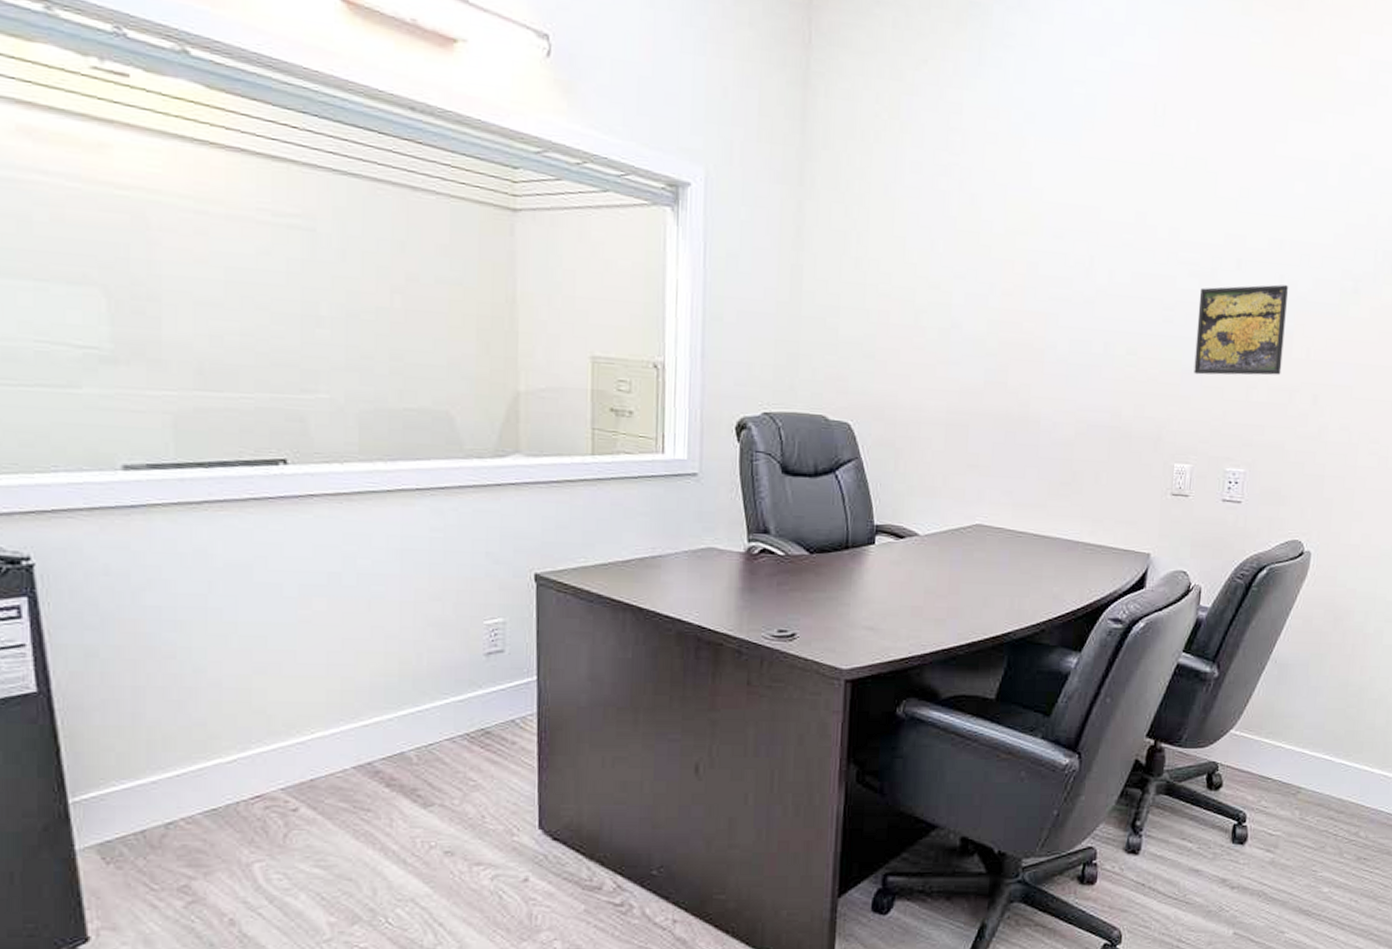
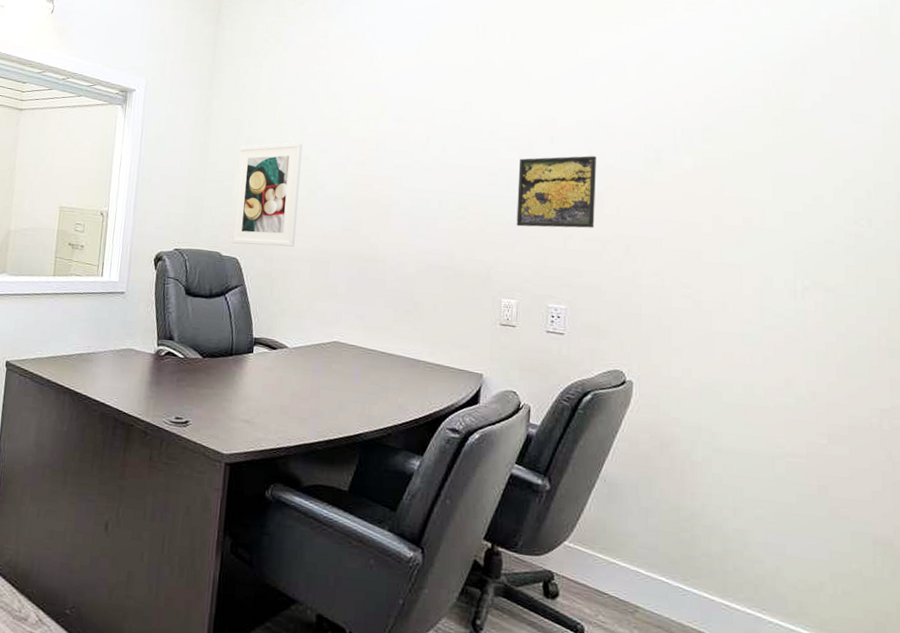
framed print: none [839,263,931,407] -> present [230,142,303,247]

